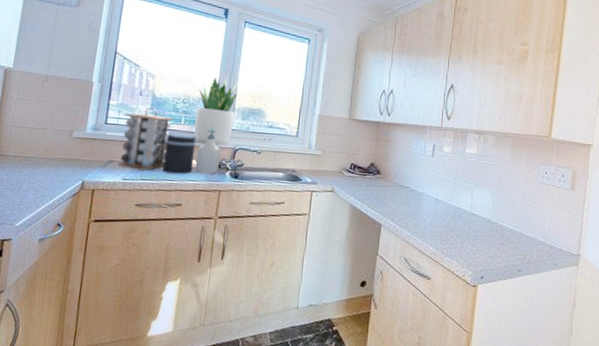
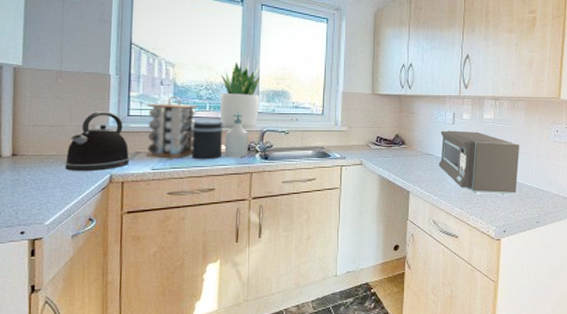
kettle: none [40,117,103,176] -> present [64,111,131,171]
microwave: none [414,162,504,238] -> present [438,130,520,195]

